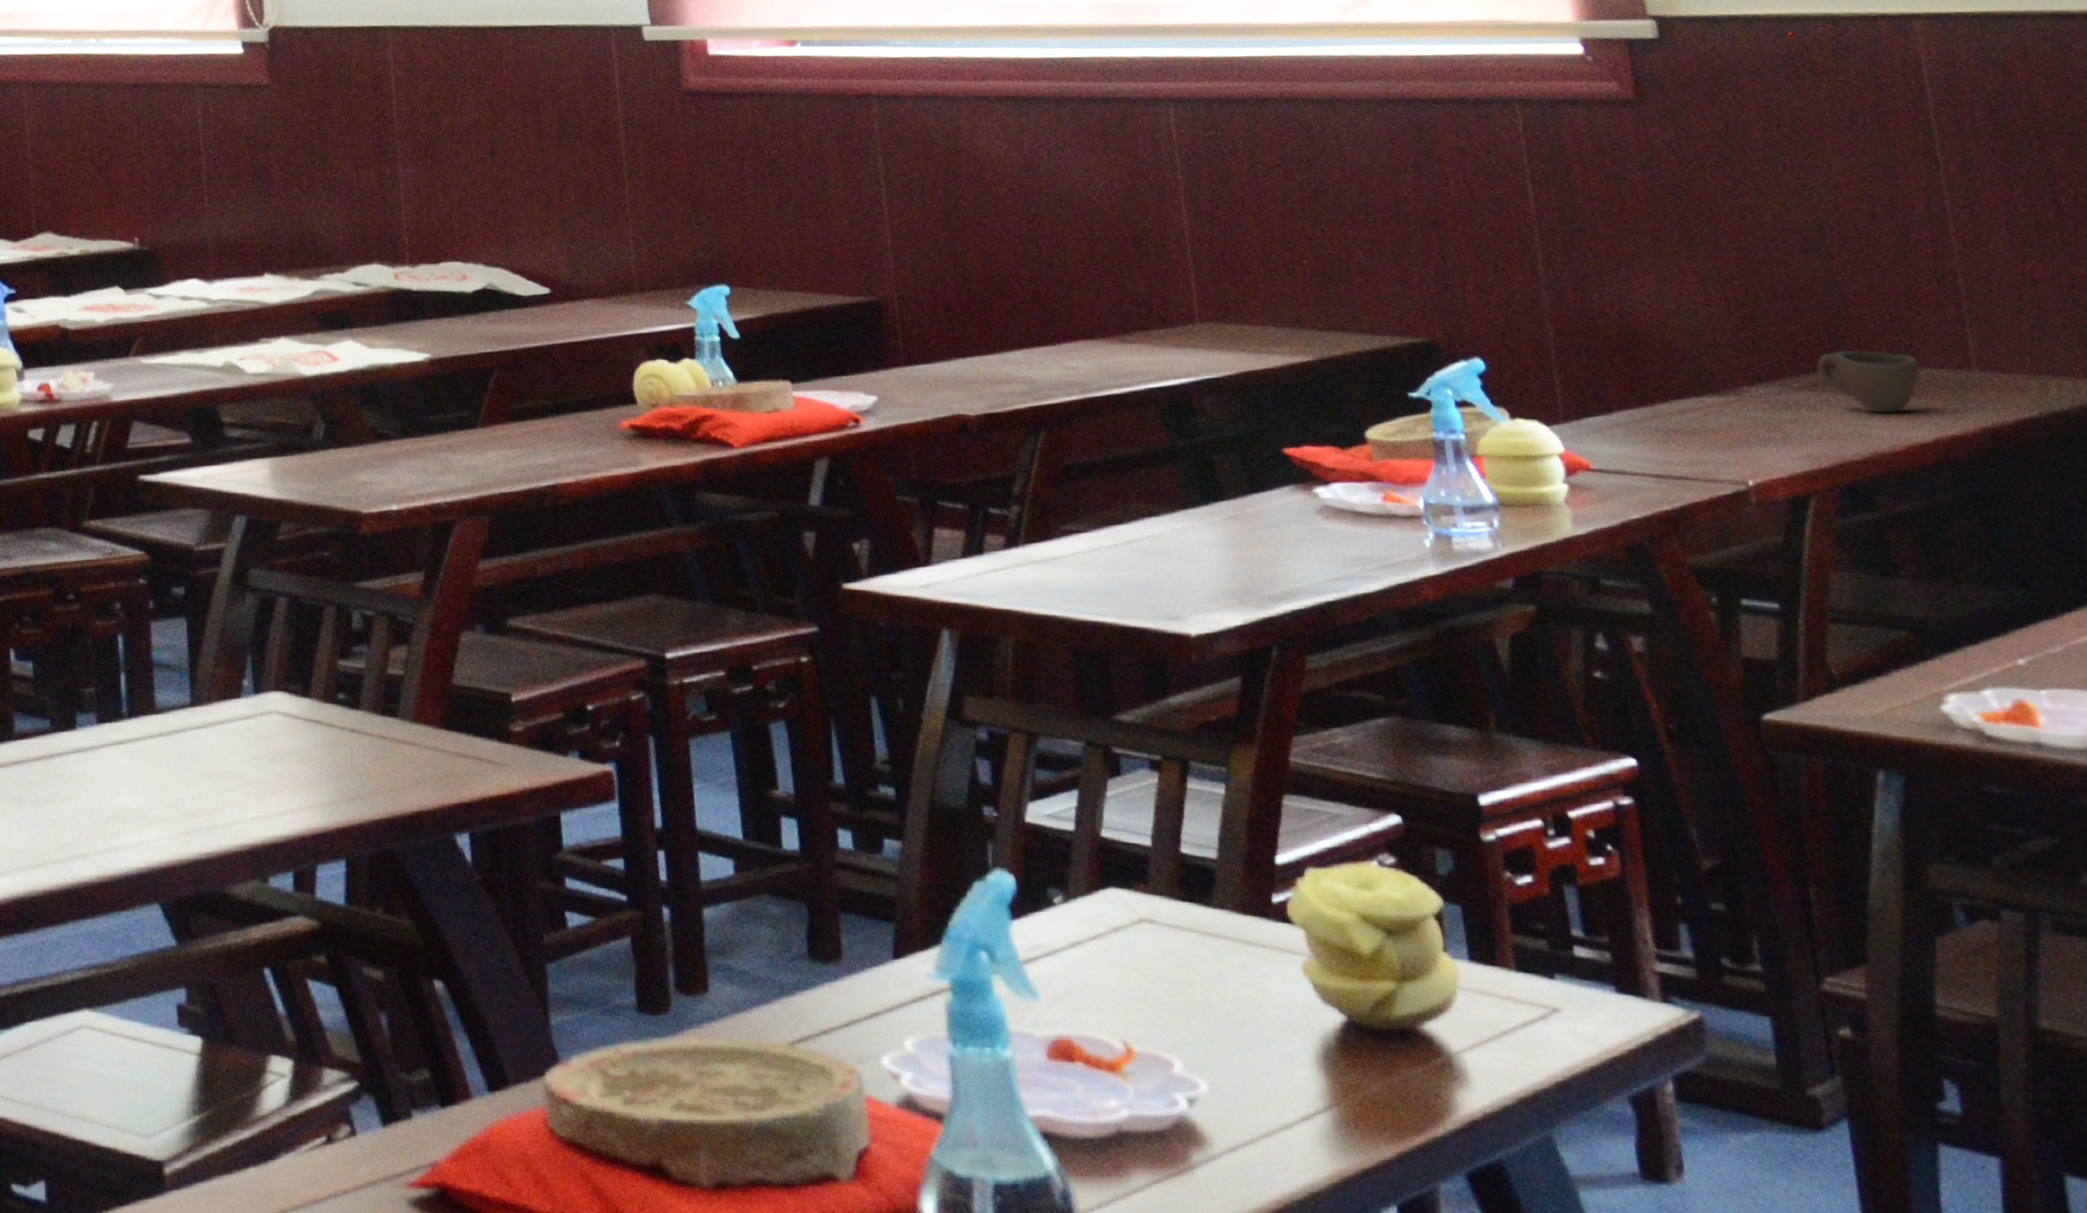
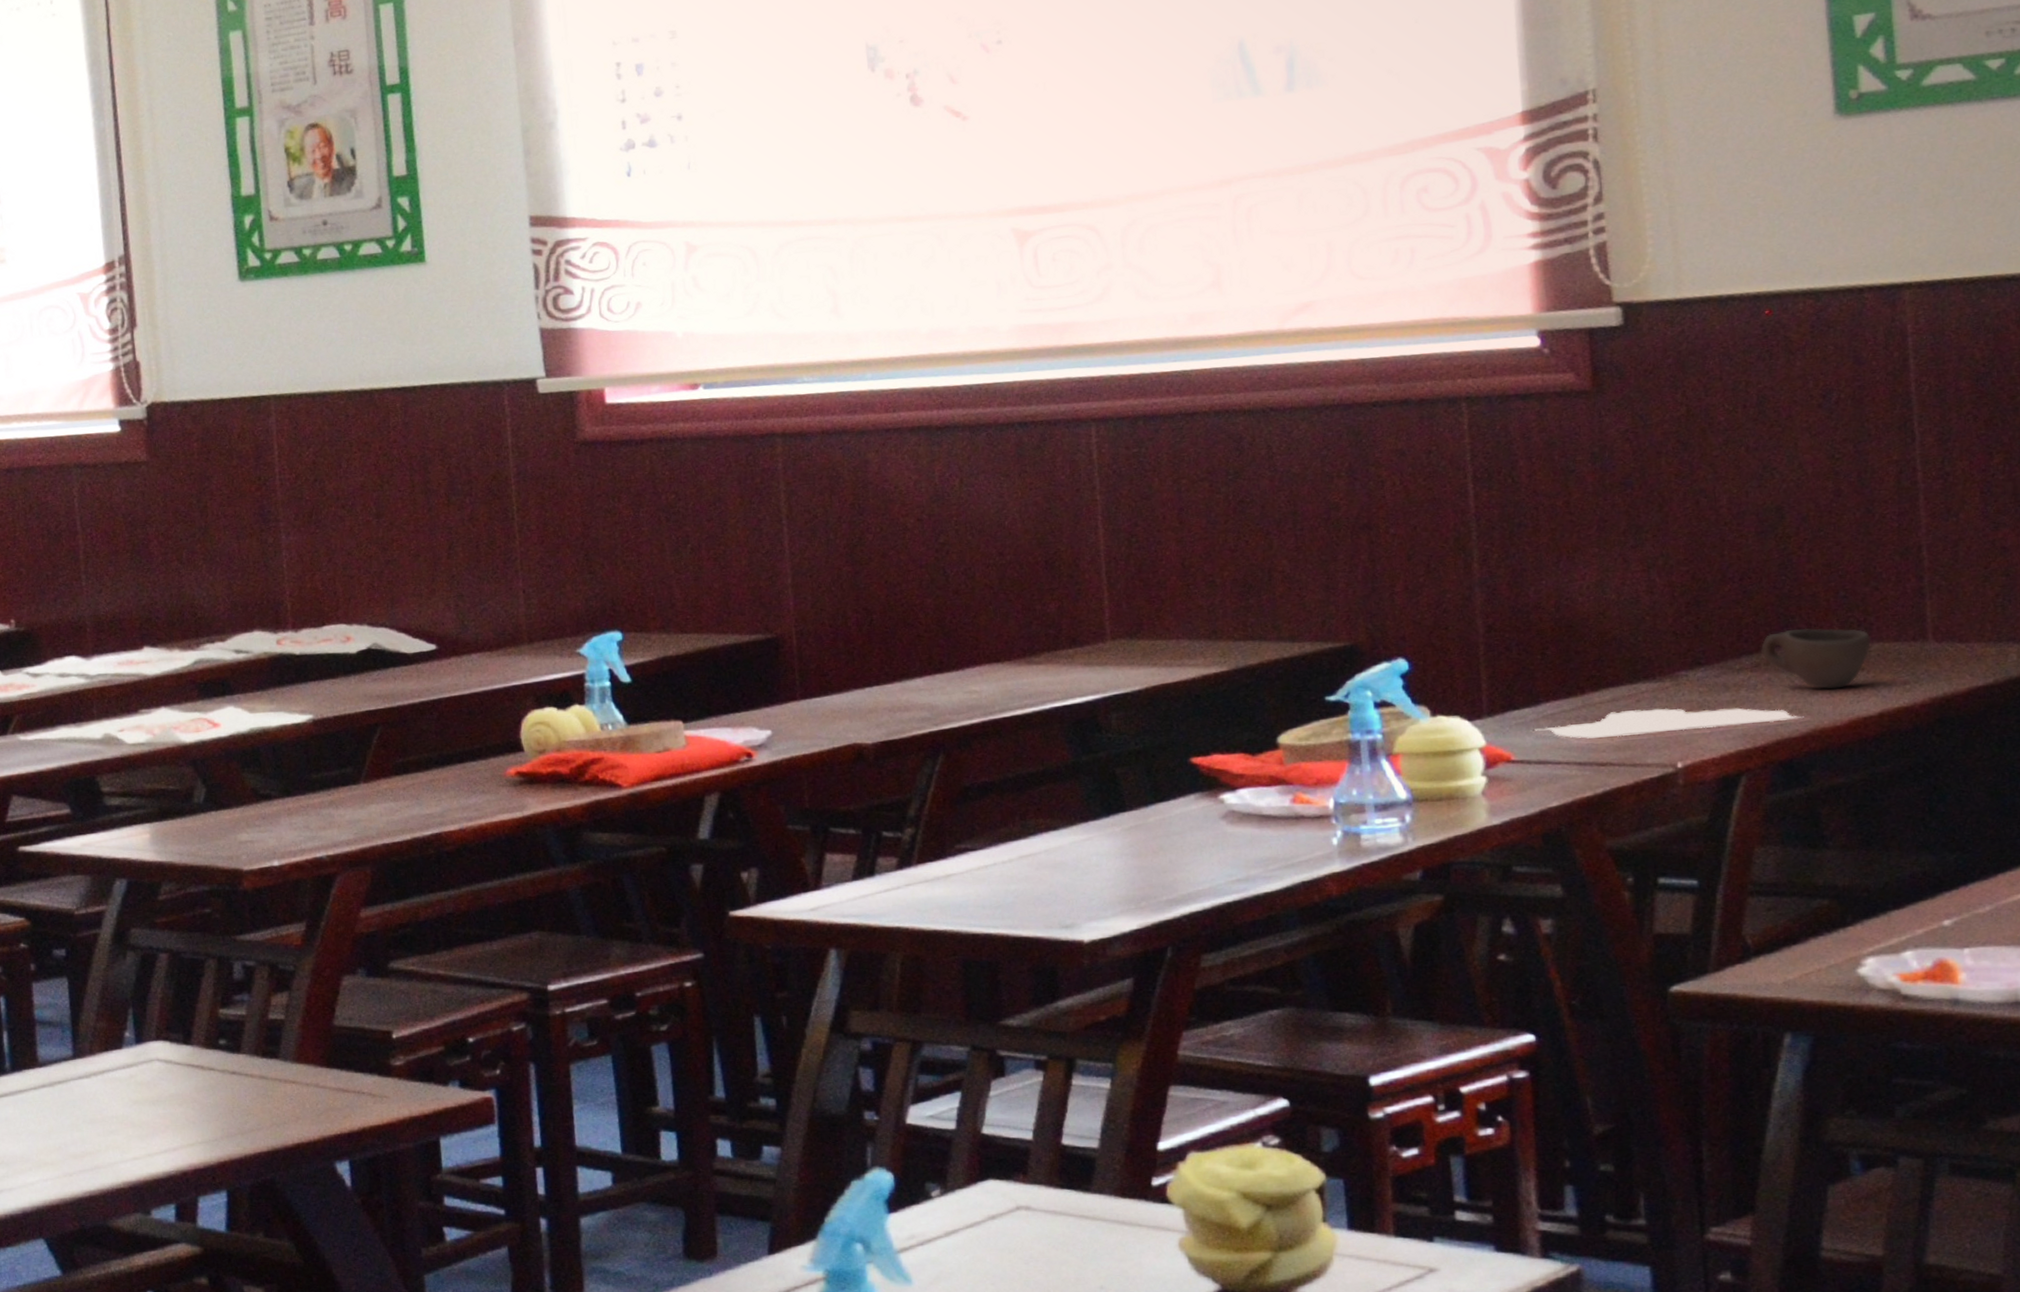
paper sheet: none [1610,423,1864,451] -> present [1534,707,1804,739]

